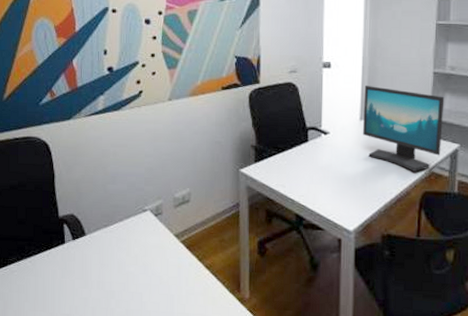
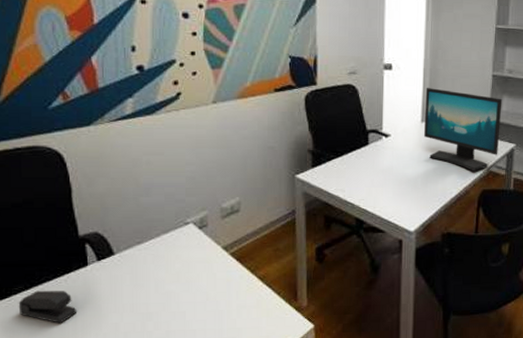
stapler: none [12,262,56,294] -> present [18,290,78,323]

